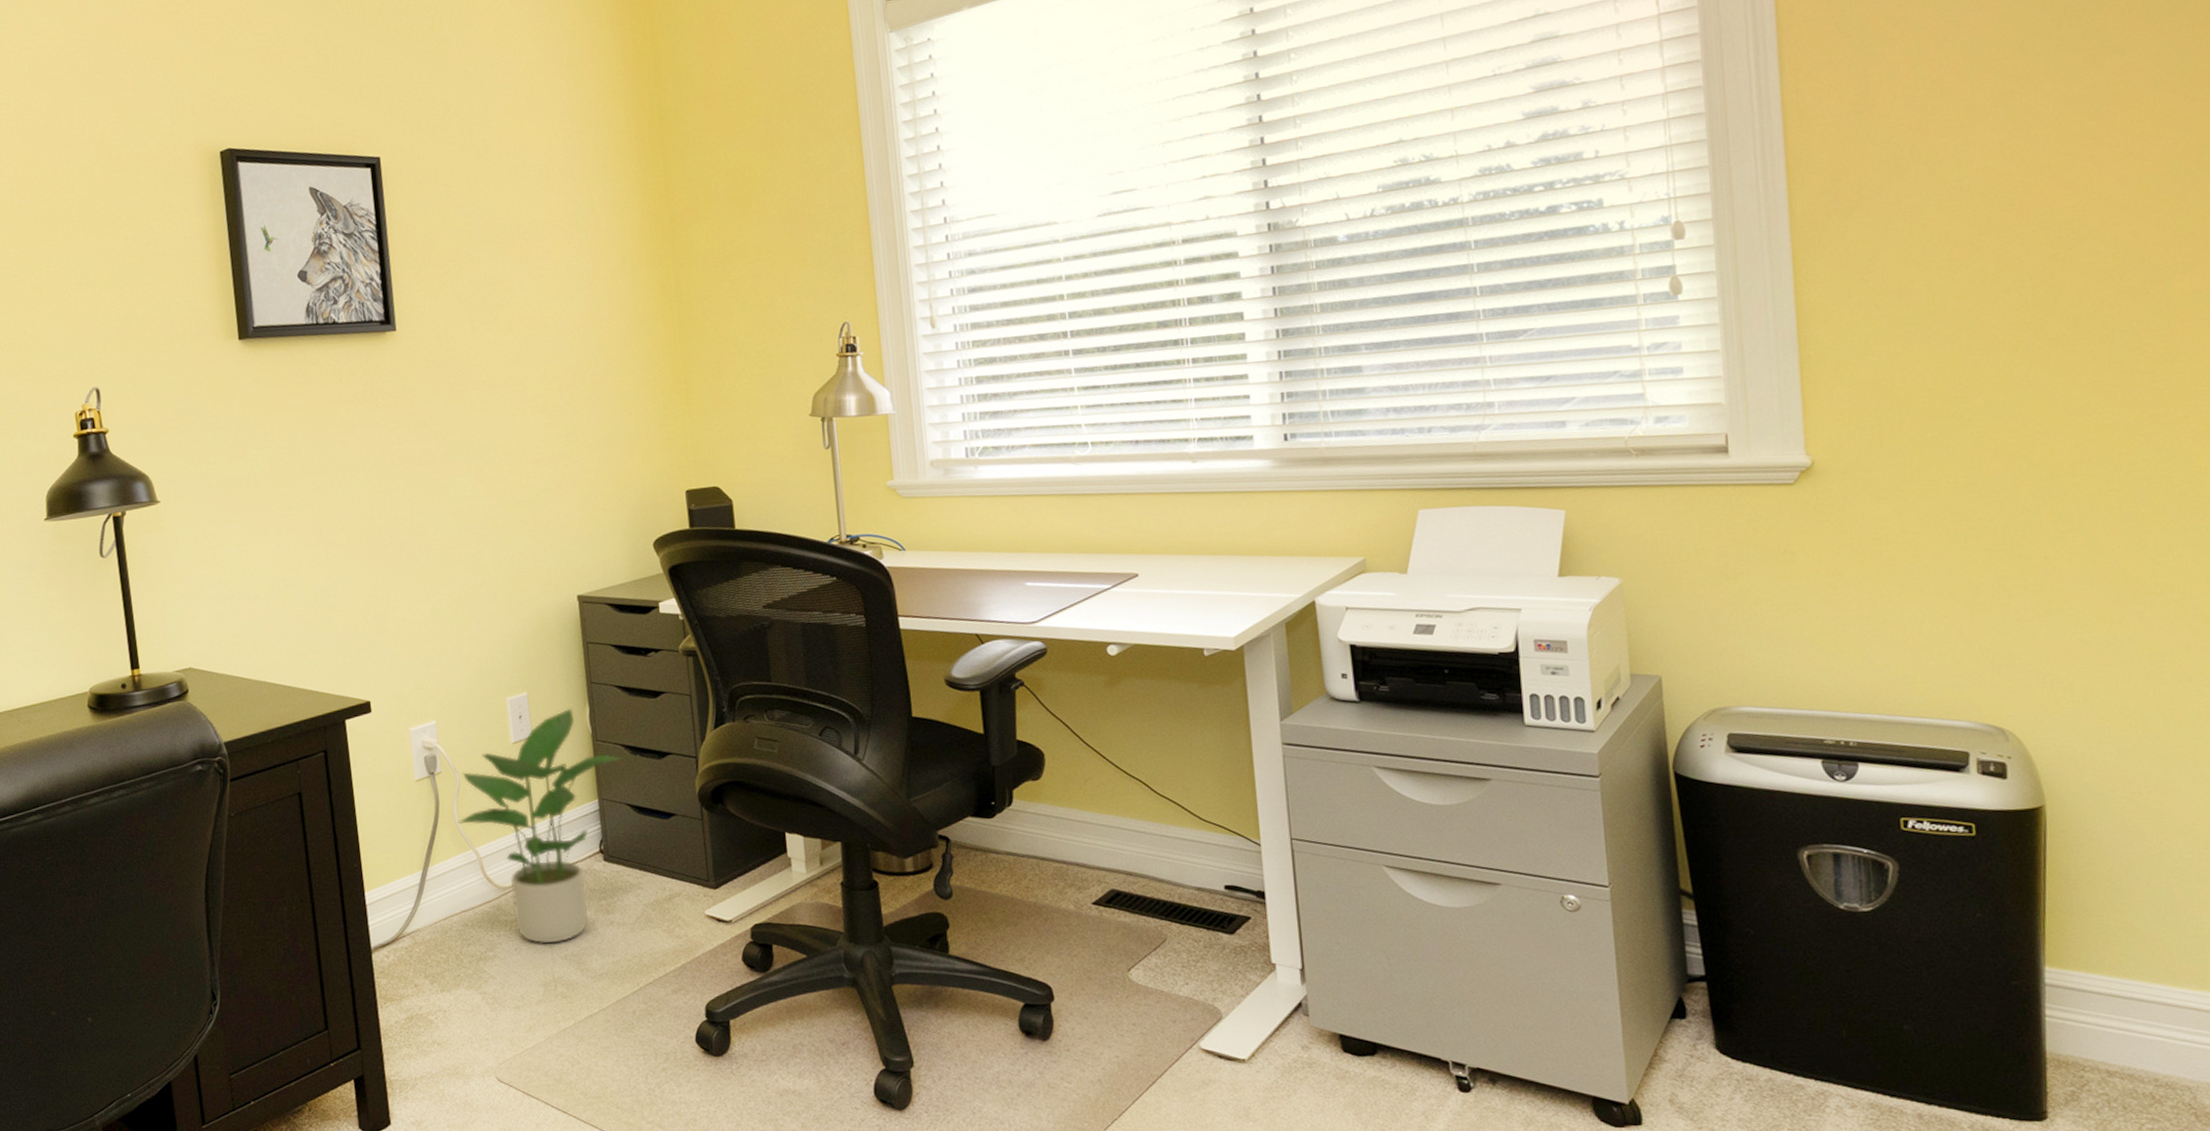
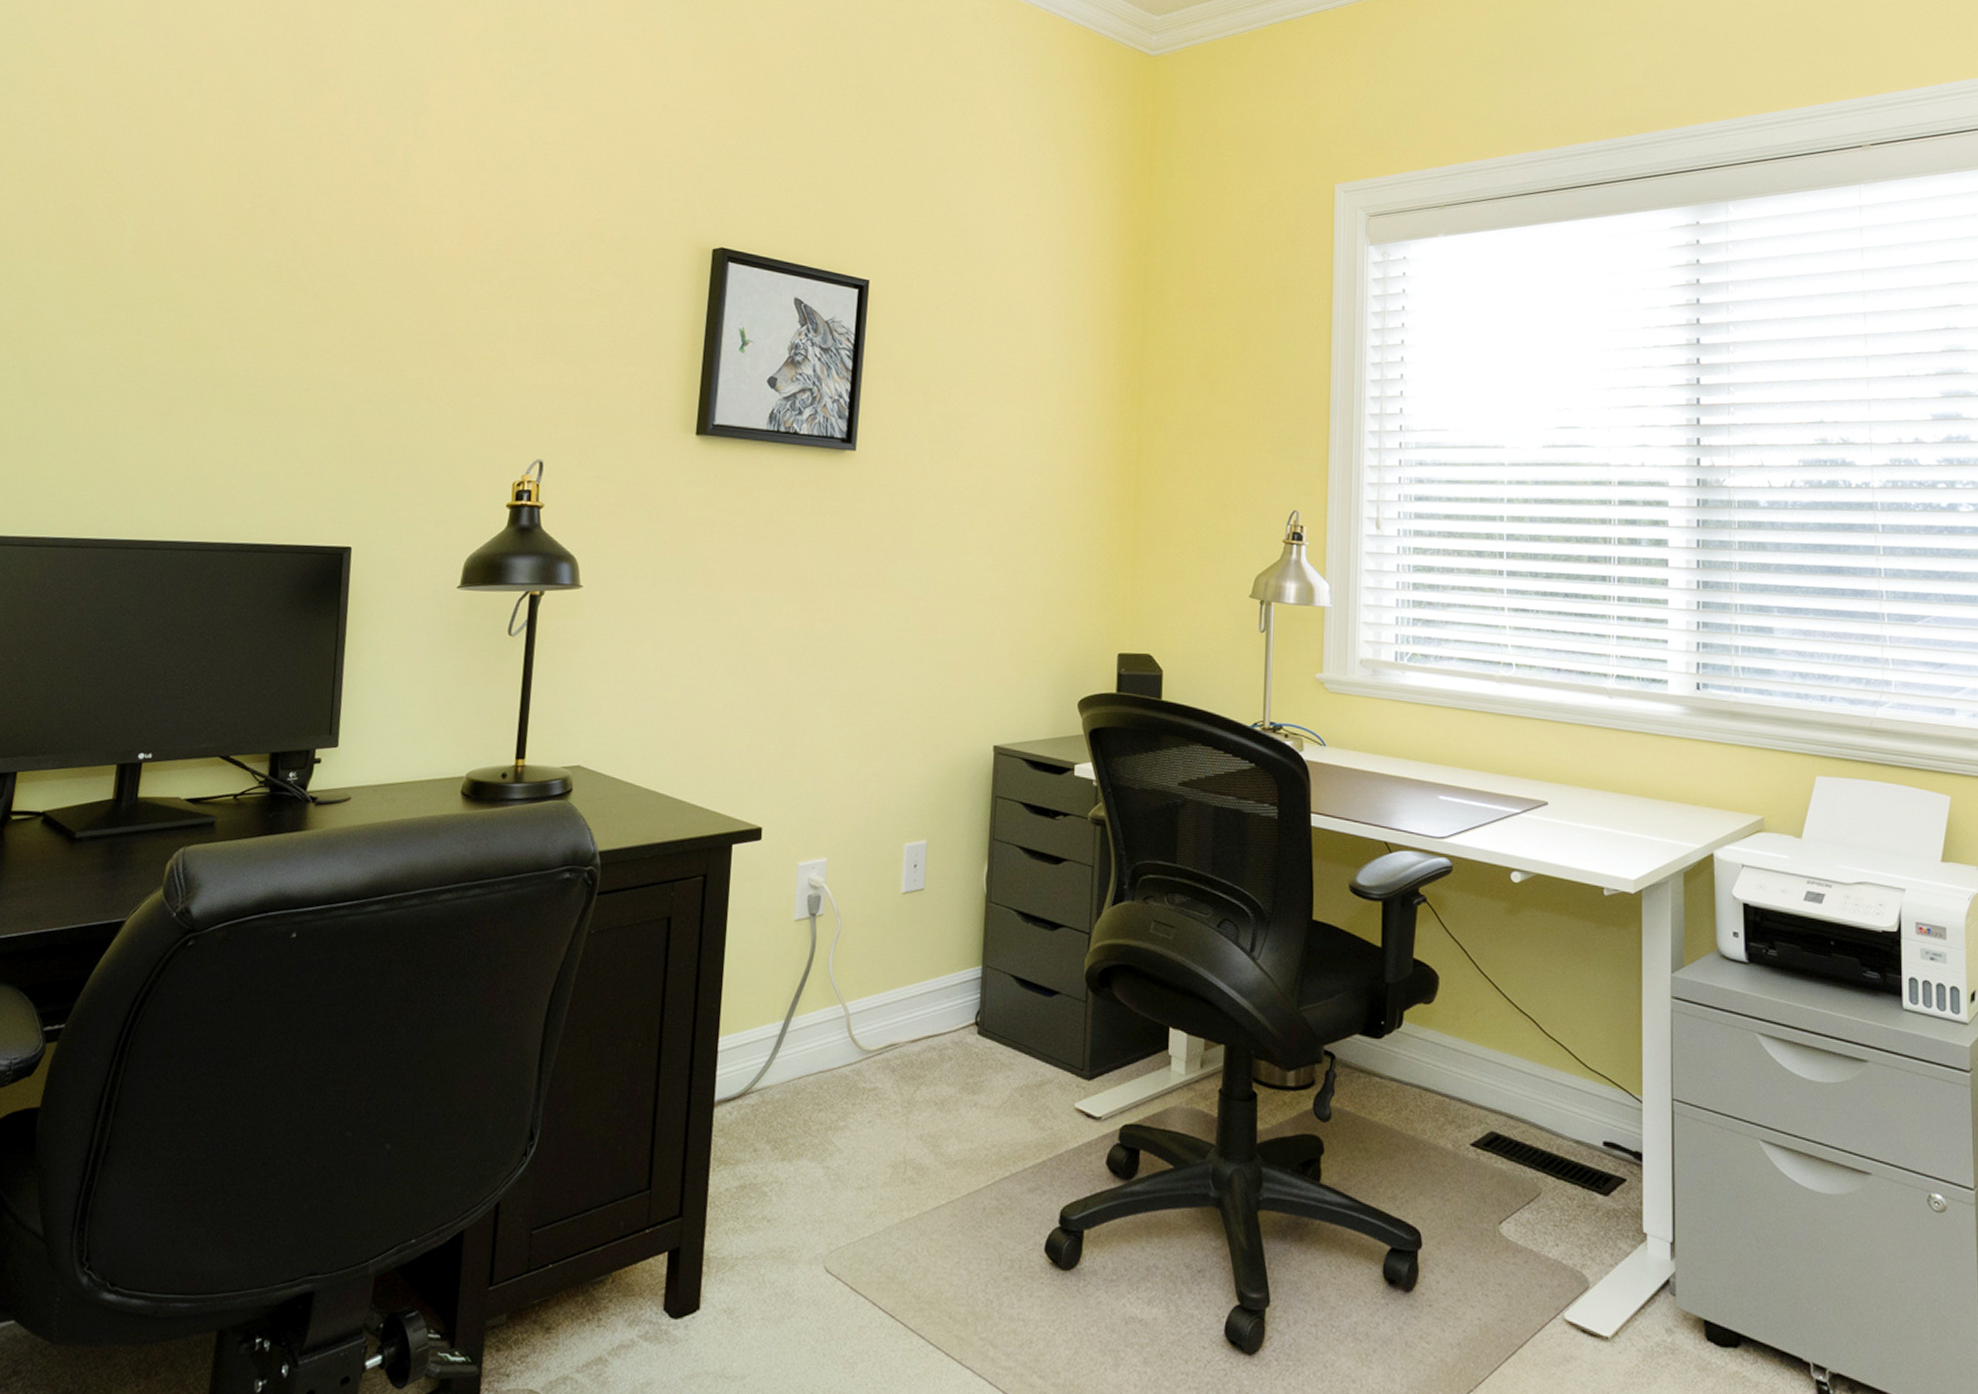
potted plant: present [458,708,623,944] -> none [831,863,1014,1120]

